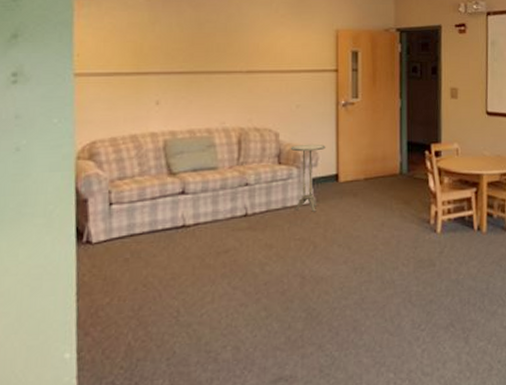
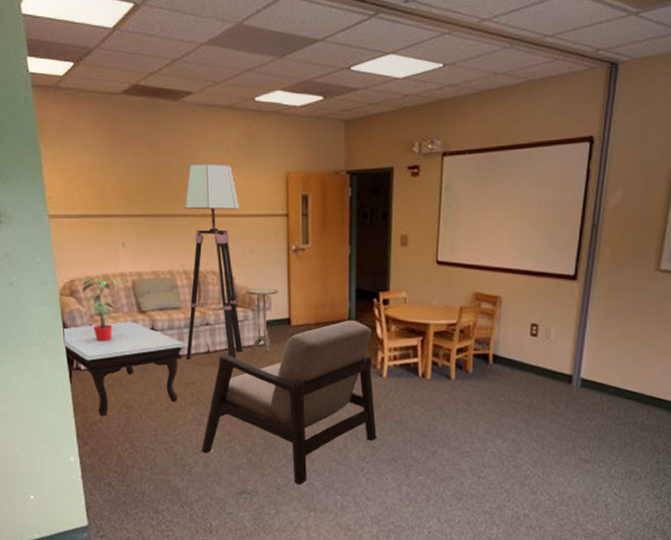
coffee table: none [73,185,222,298] -> present [61,321,187,416]
potted plant: none [103,139,159,210] -> present [82,278,128,342]
floor lamp: none [220,21,288,225] -> present [184,163,243,359]
armchair: none [231,173,432,365] -> present [201,320,377,485]

